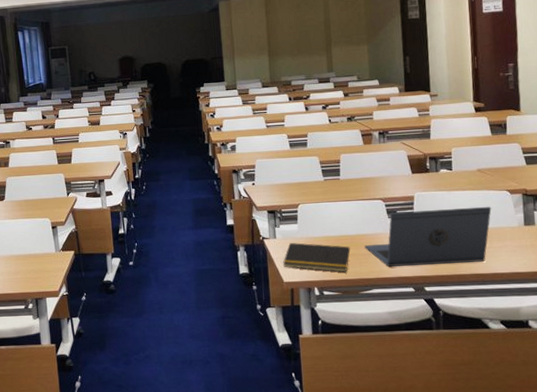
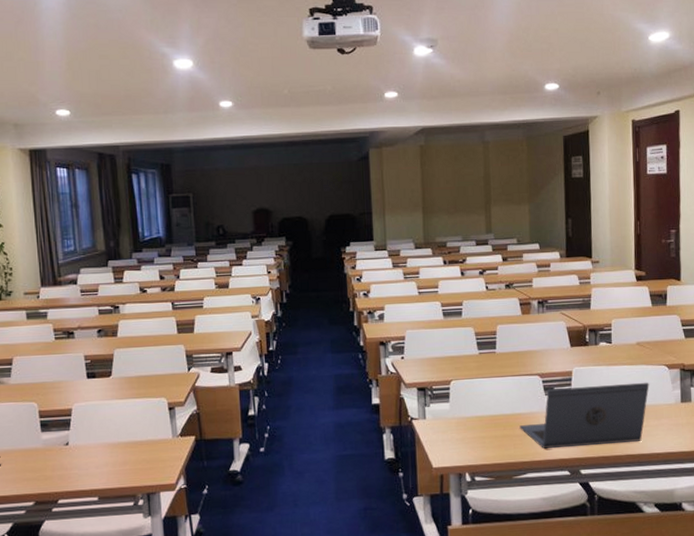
notepad: present [283,243,350,272] -> none [433,423,505,456]

